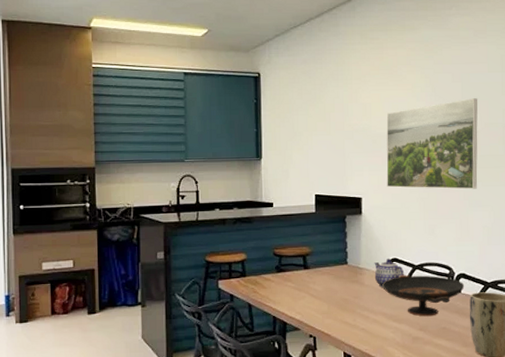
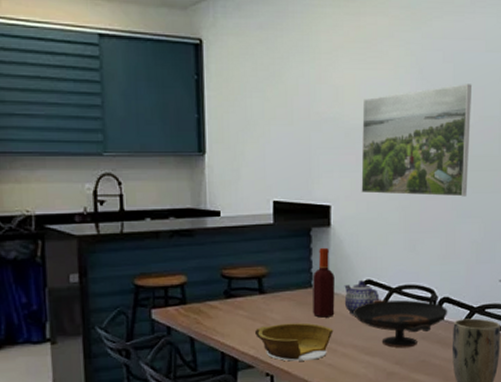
bowl: none [300,293,366,326] -> present [254,323,334,361]
bottle: none [347,231,367,289] -> present [312,247,335,318]

